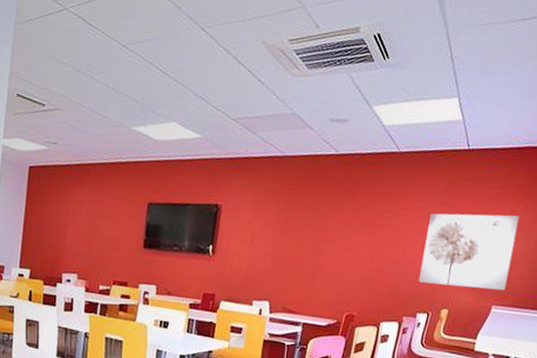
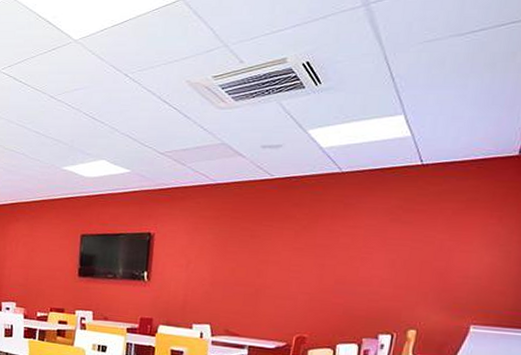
wall art: present [418,213,520,291] -> none [377,228,493,309]

